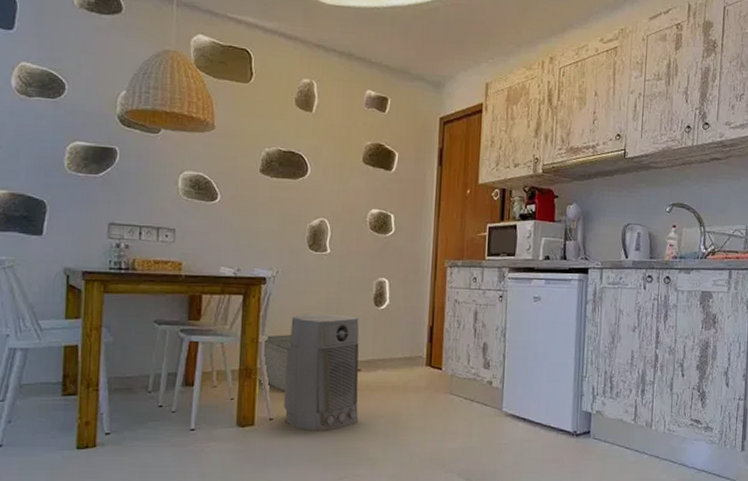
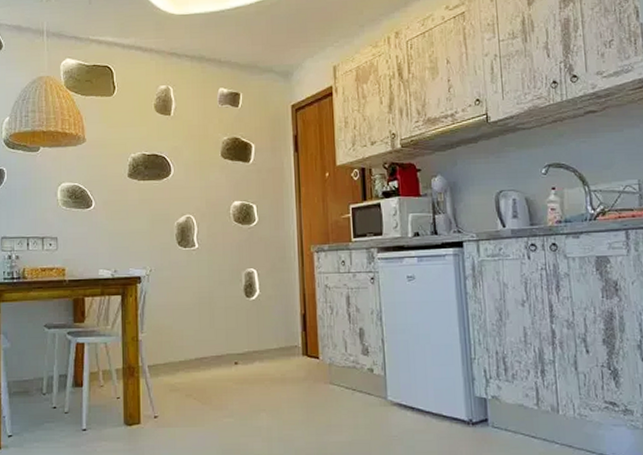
storage bin: present [264,334,292,391] -> none [144,331,169,388]
air purifier: present [284,313,360,432] -> none [165,307,240,429]

